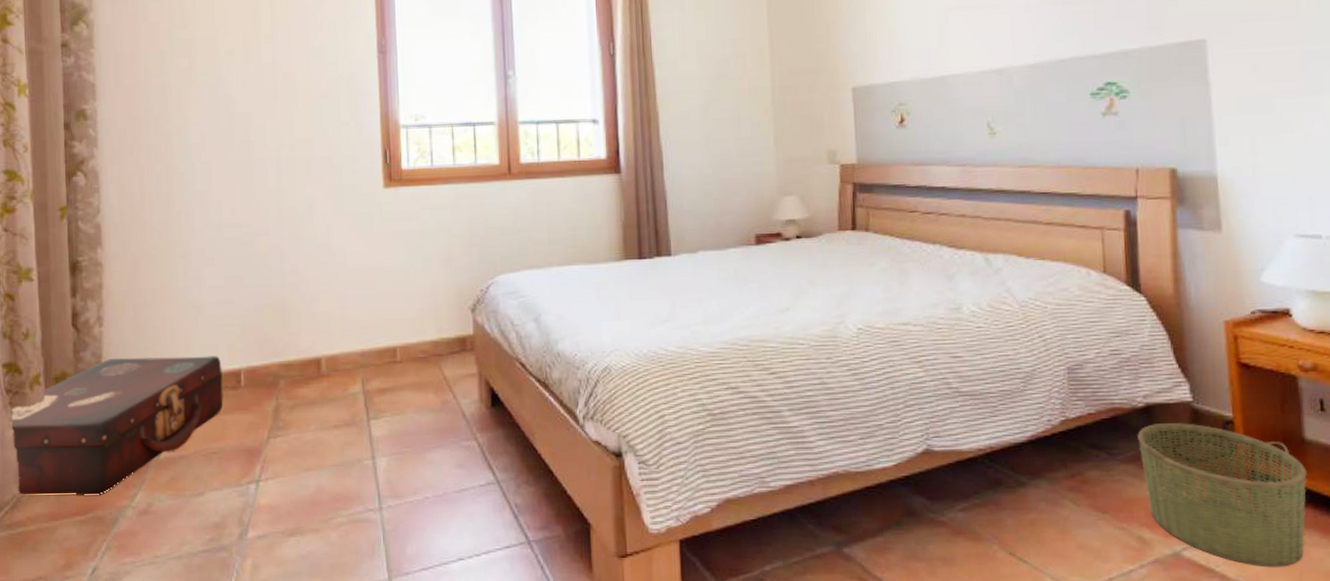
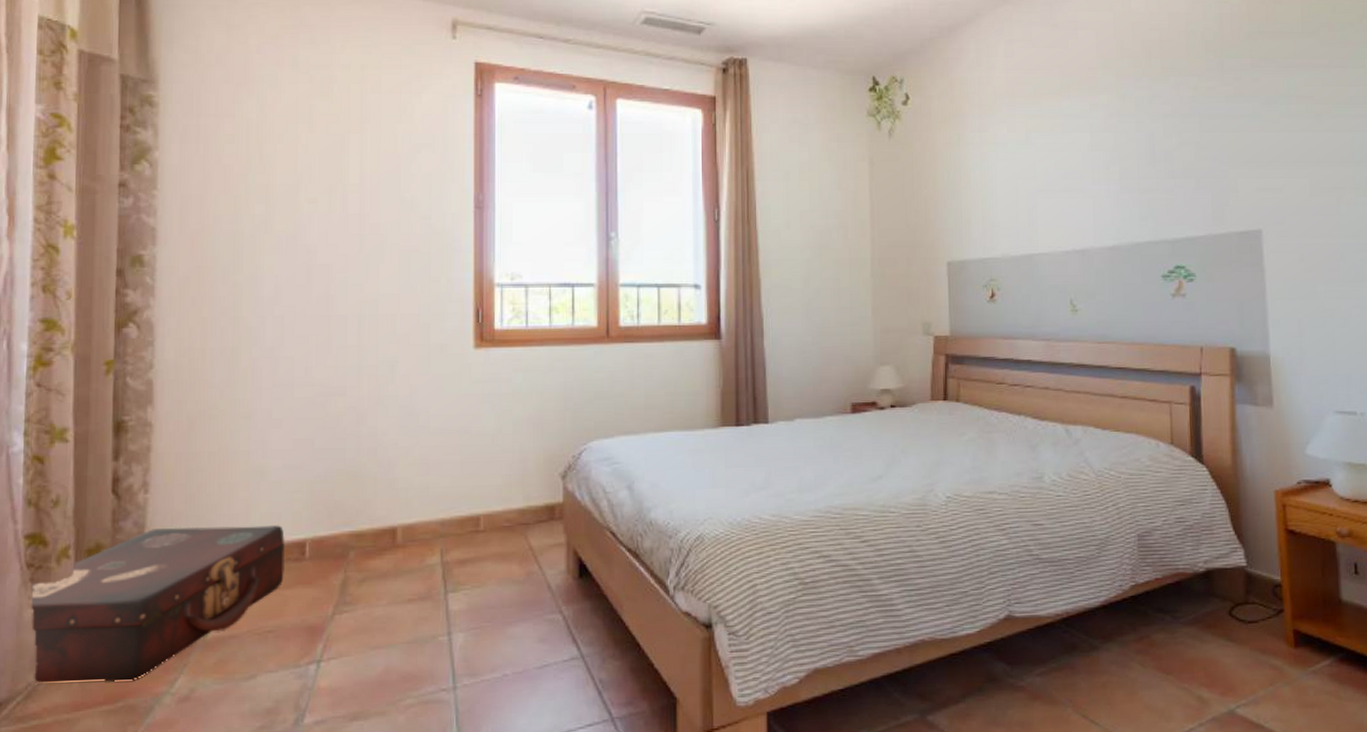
basket: present [1137,423,1307,566] -> none [1198,587,1343,721]

